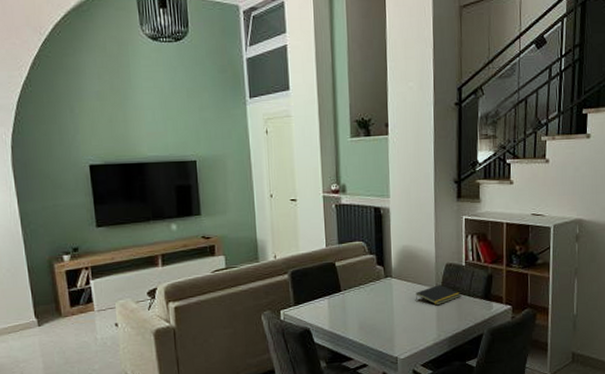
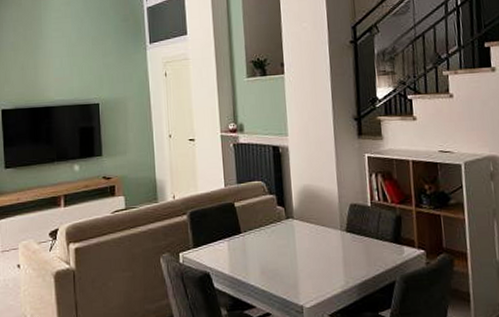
notepad: present [416,284,461,306] -> none [319,226,369,249]

